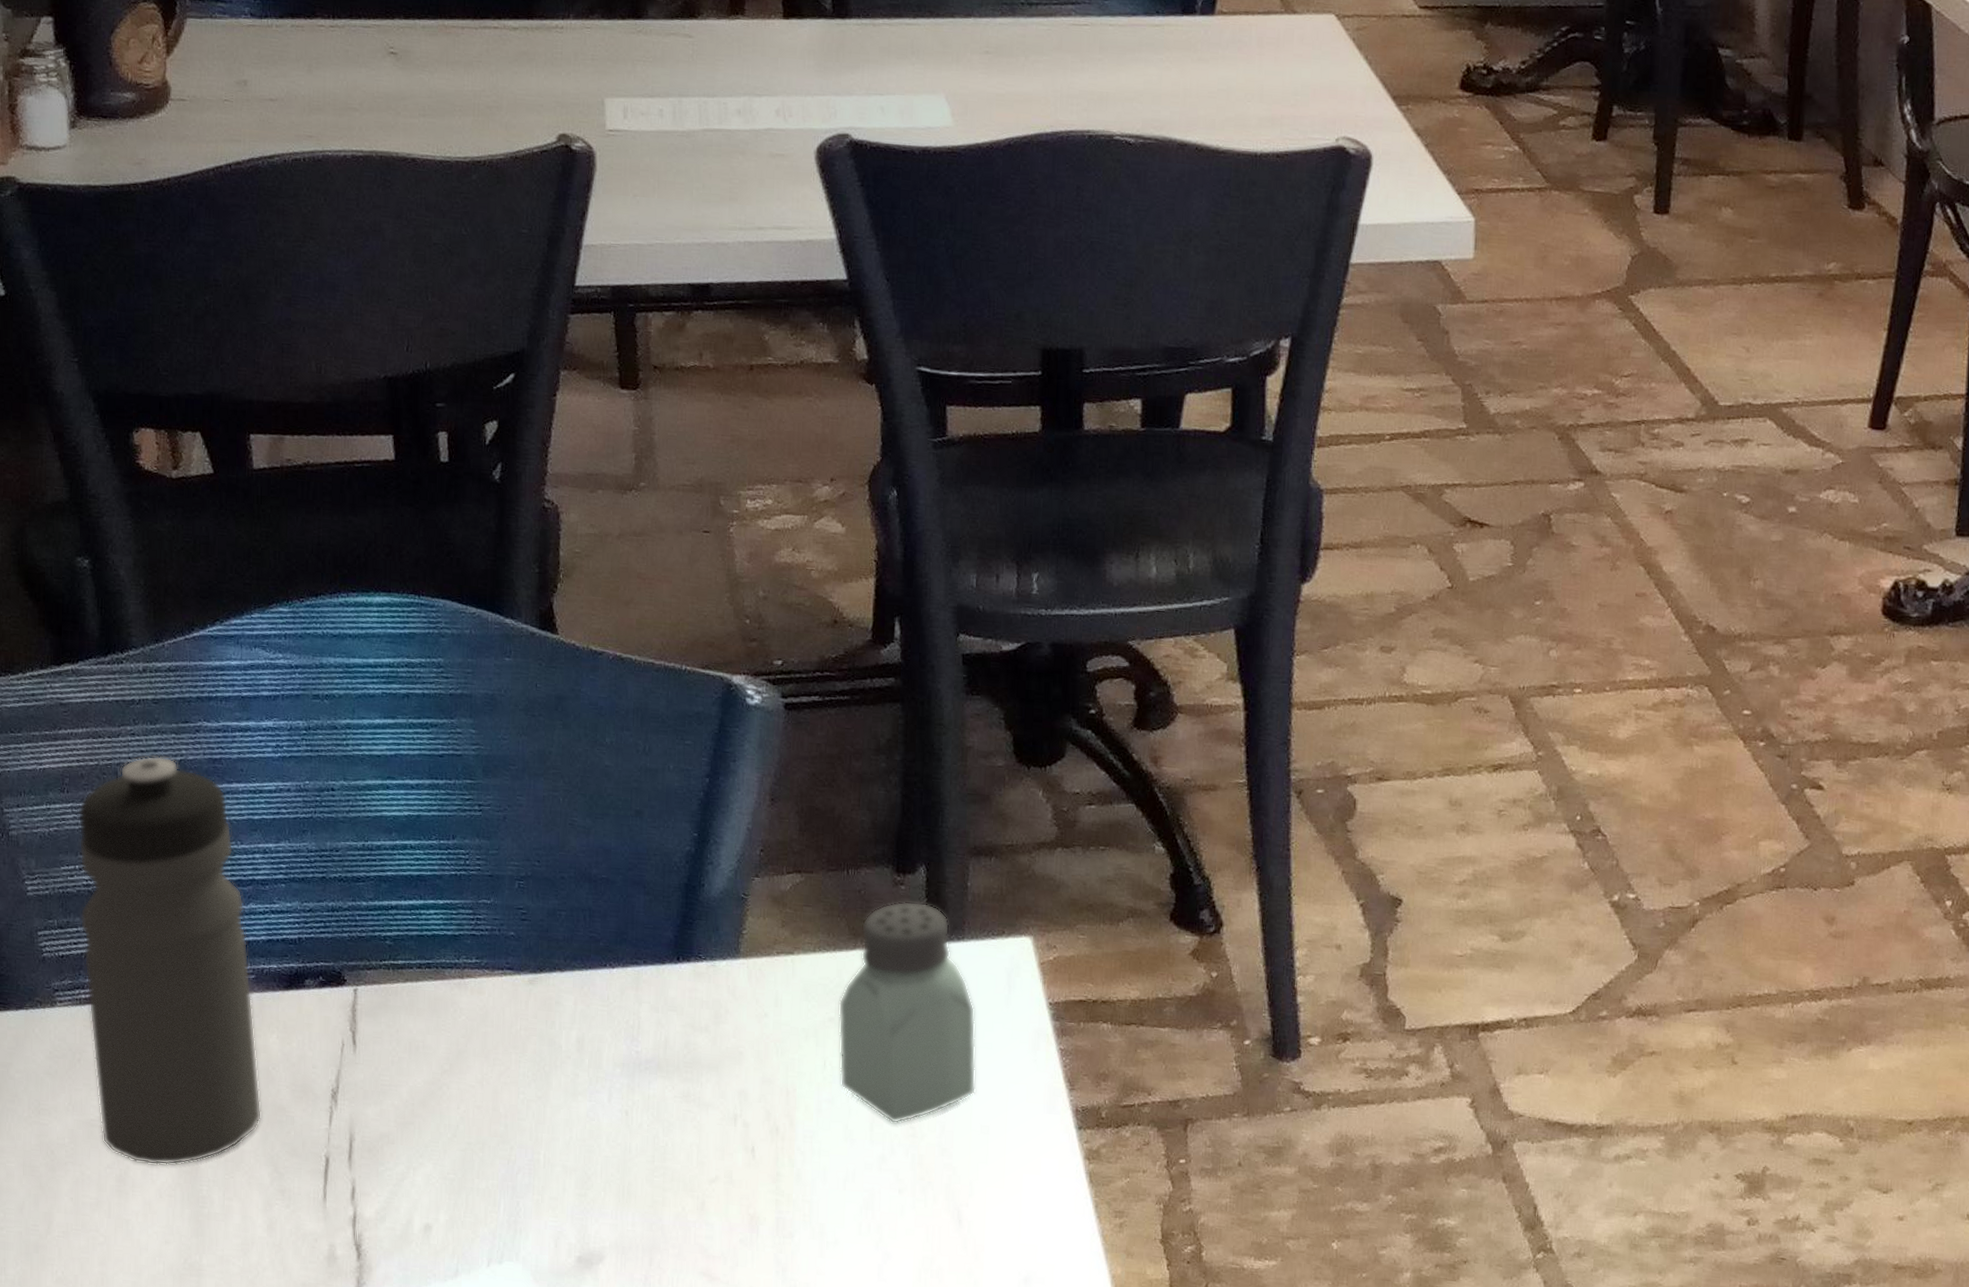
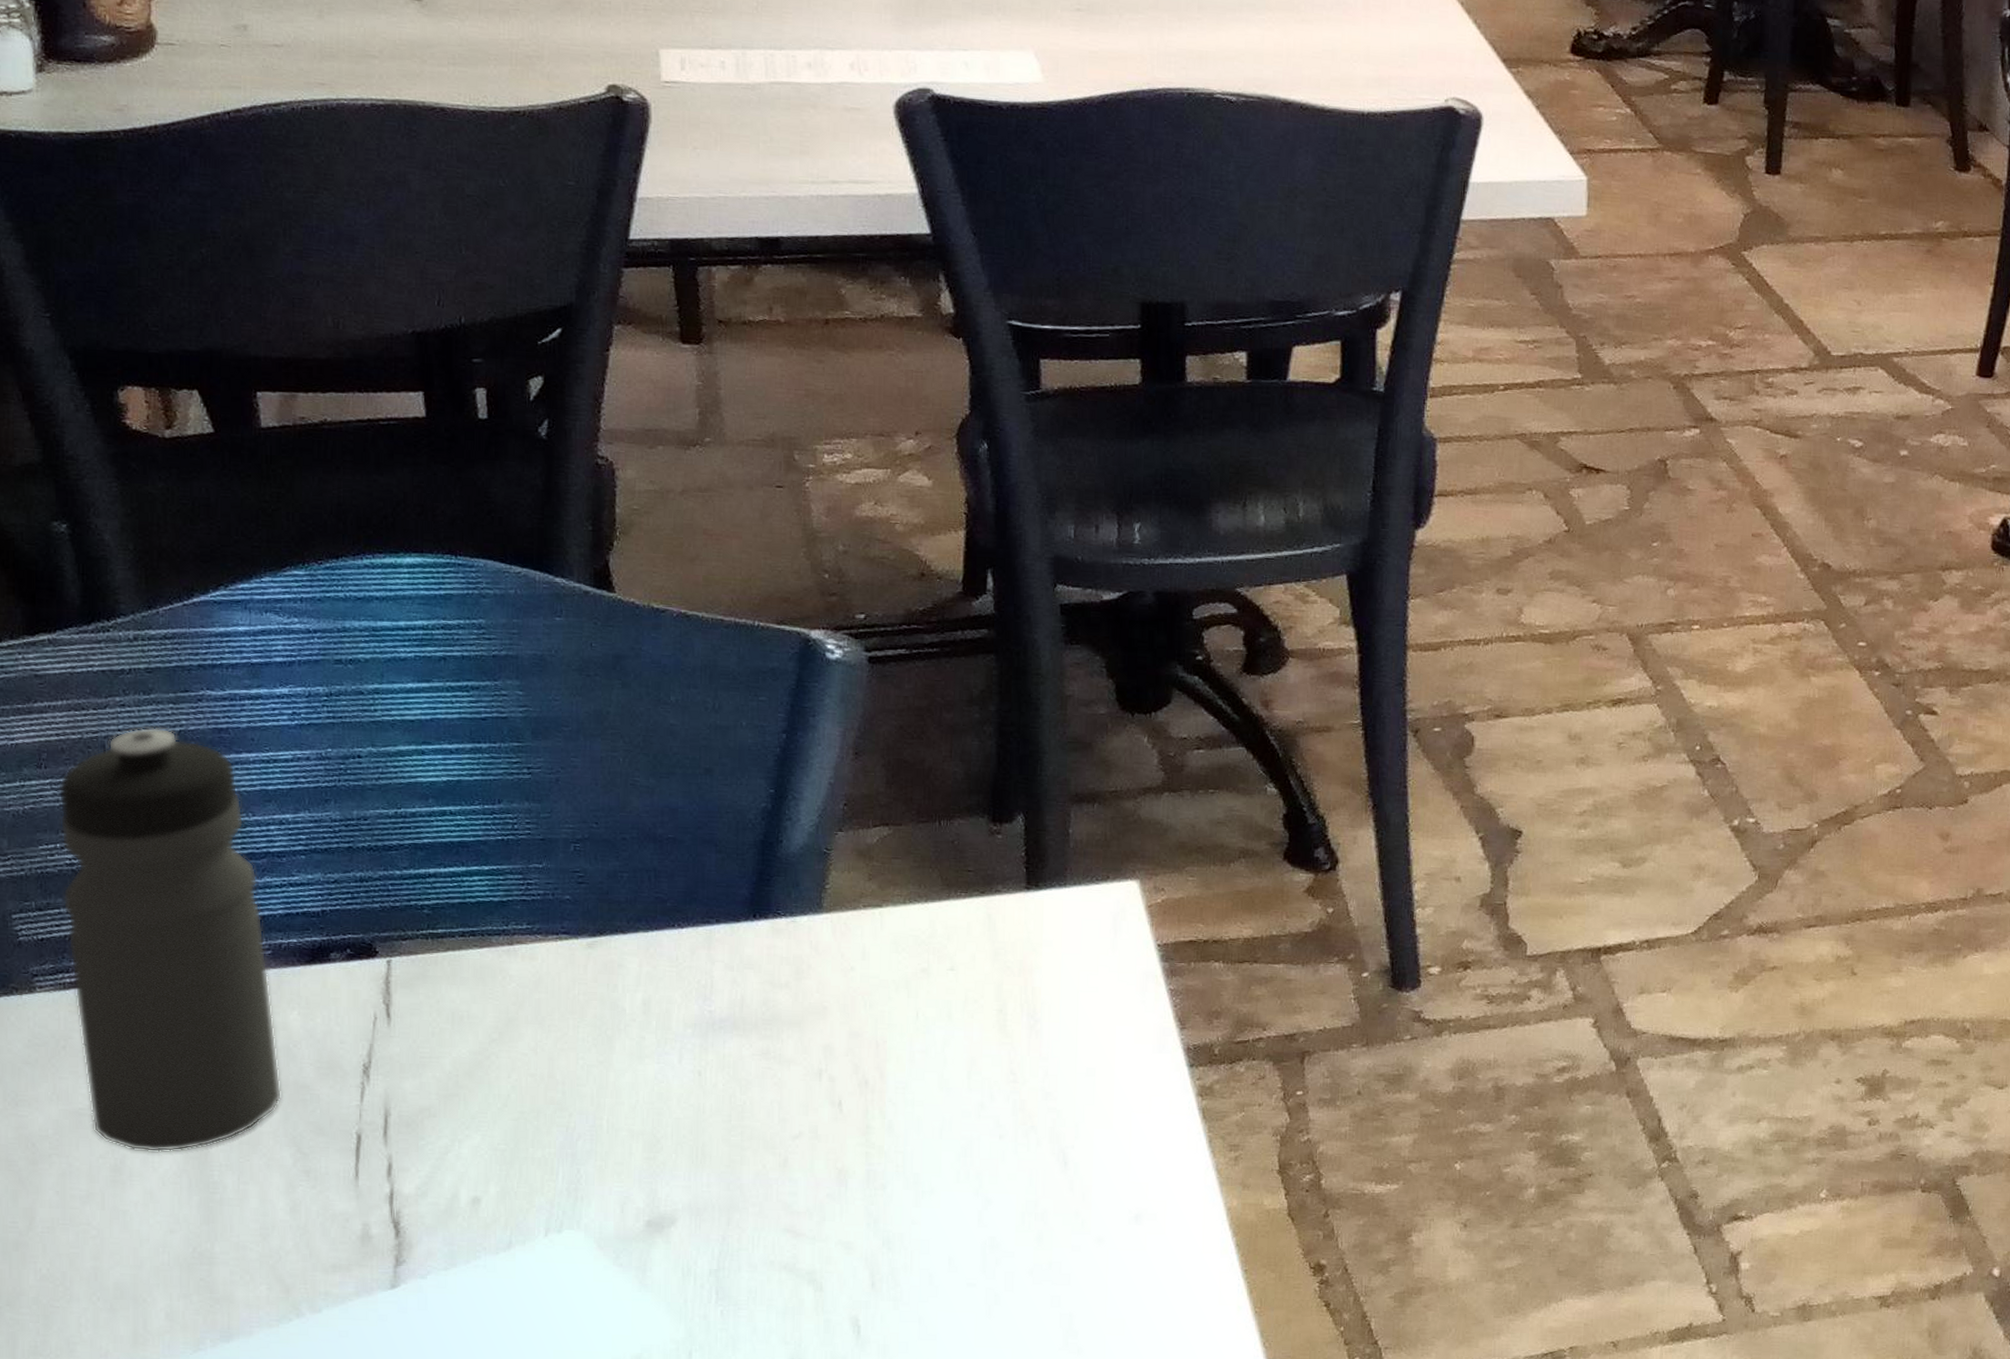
saltshaker: present [838,901,976,1124] -> none [931,850,1081,1071]

